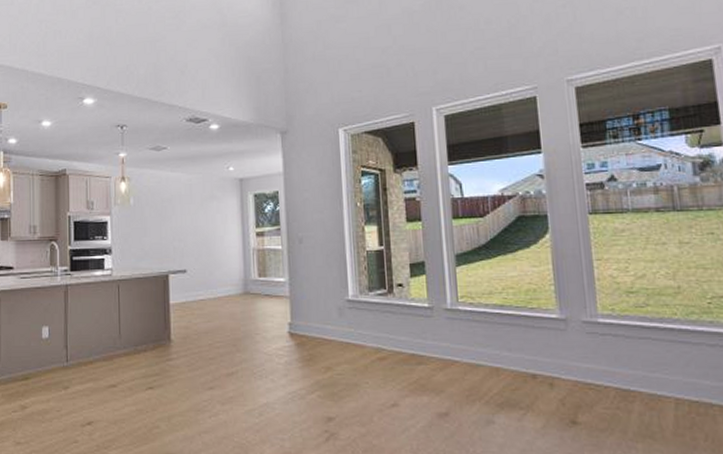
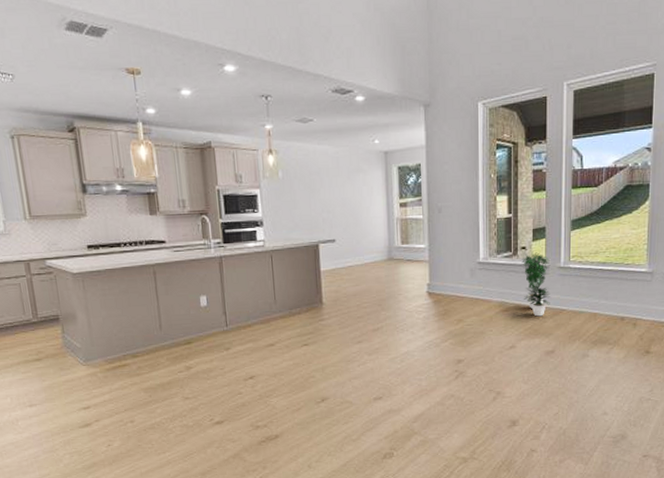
potted plant: none [399,289,438,368] -> present [522,251,550,317]

